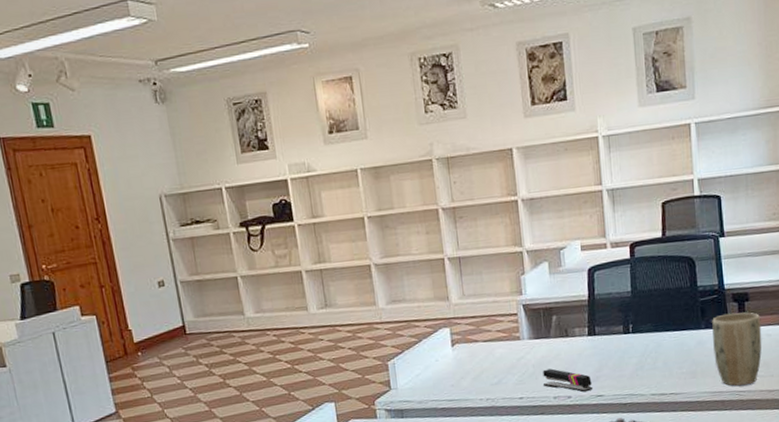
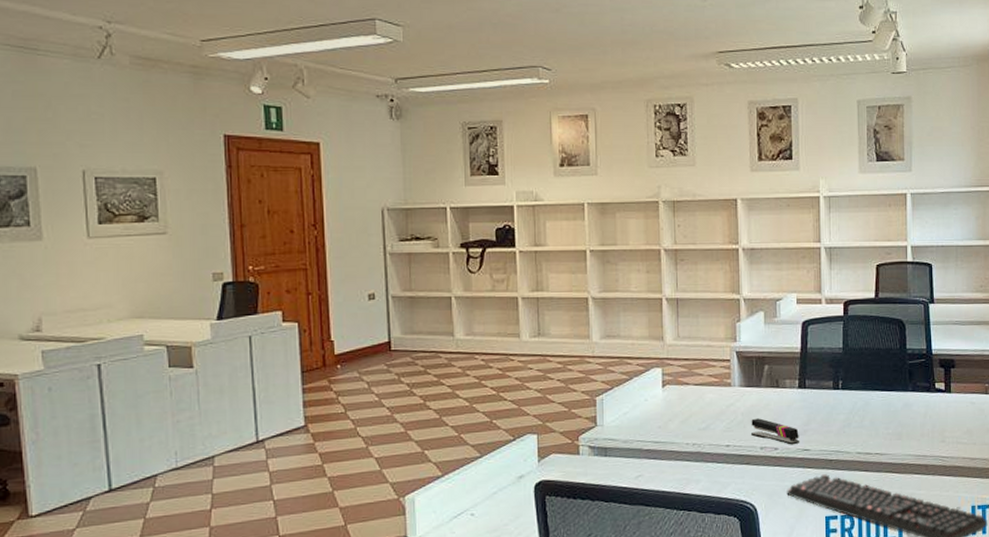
plant pot: present [712,312,762,386] -> none [919,378,966,451]

